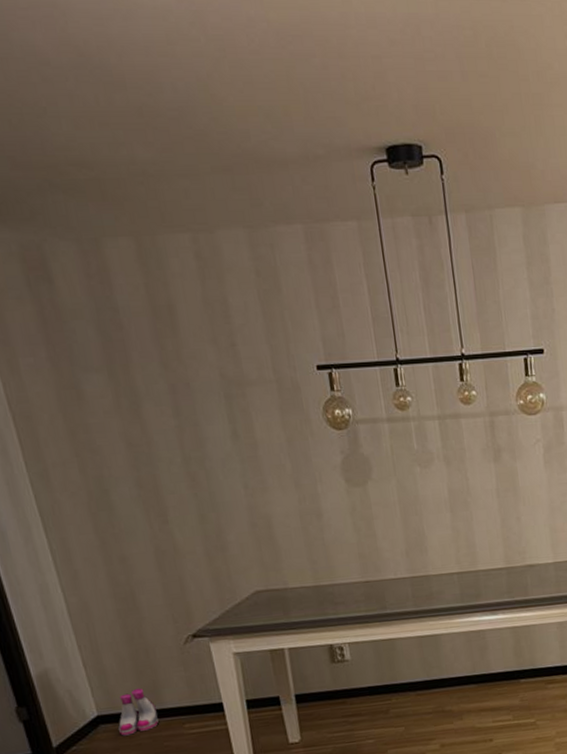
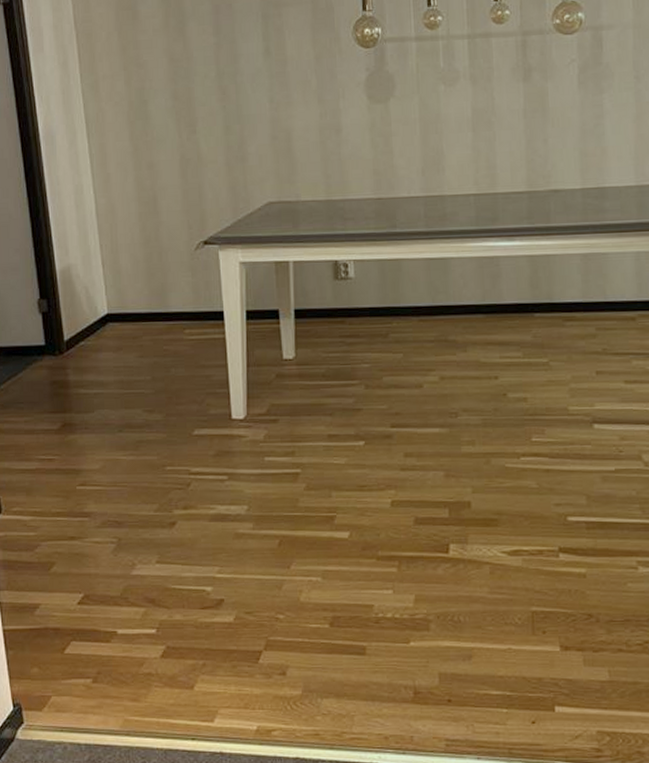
boots: present [117,688,159,736] -> none [123,290,162,336]

